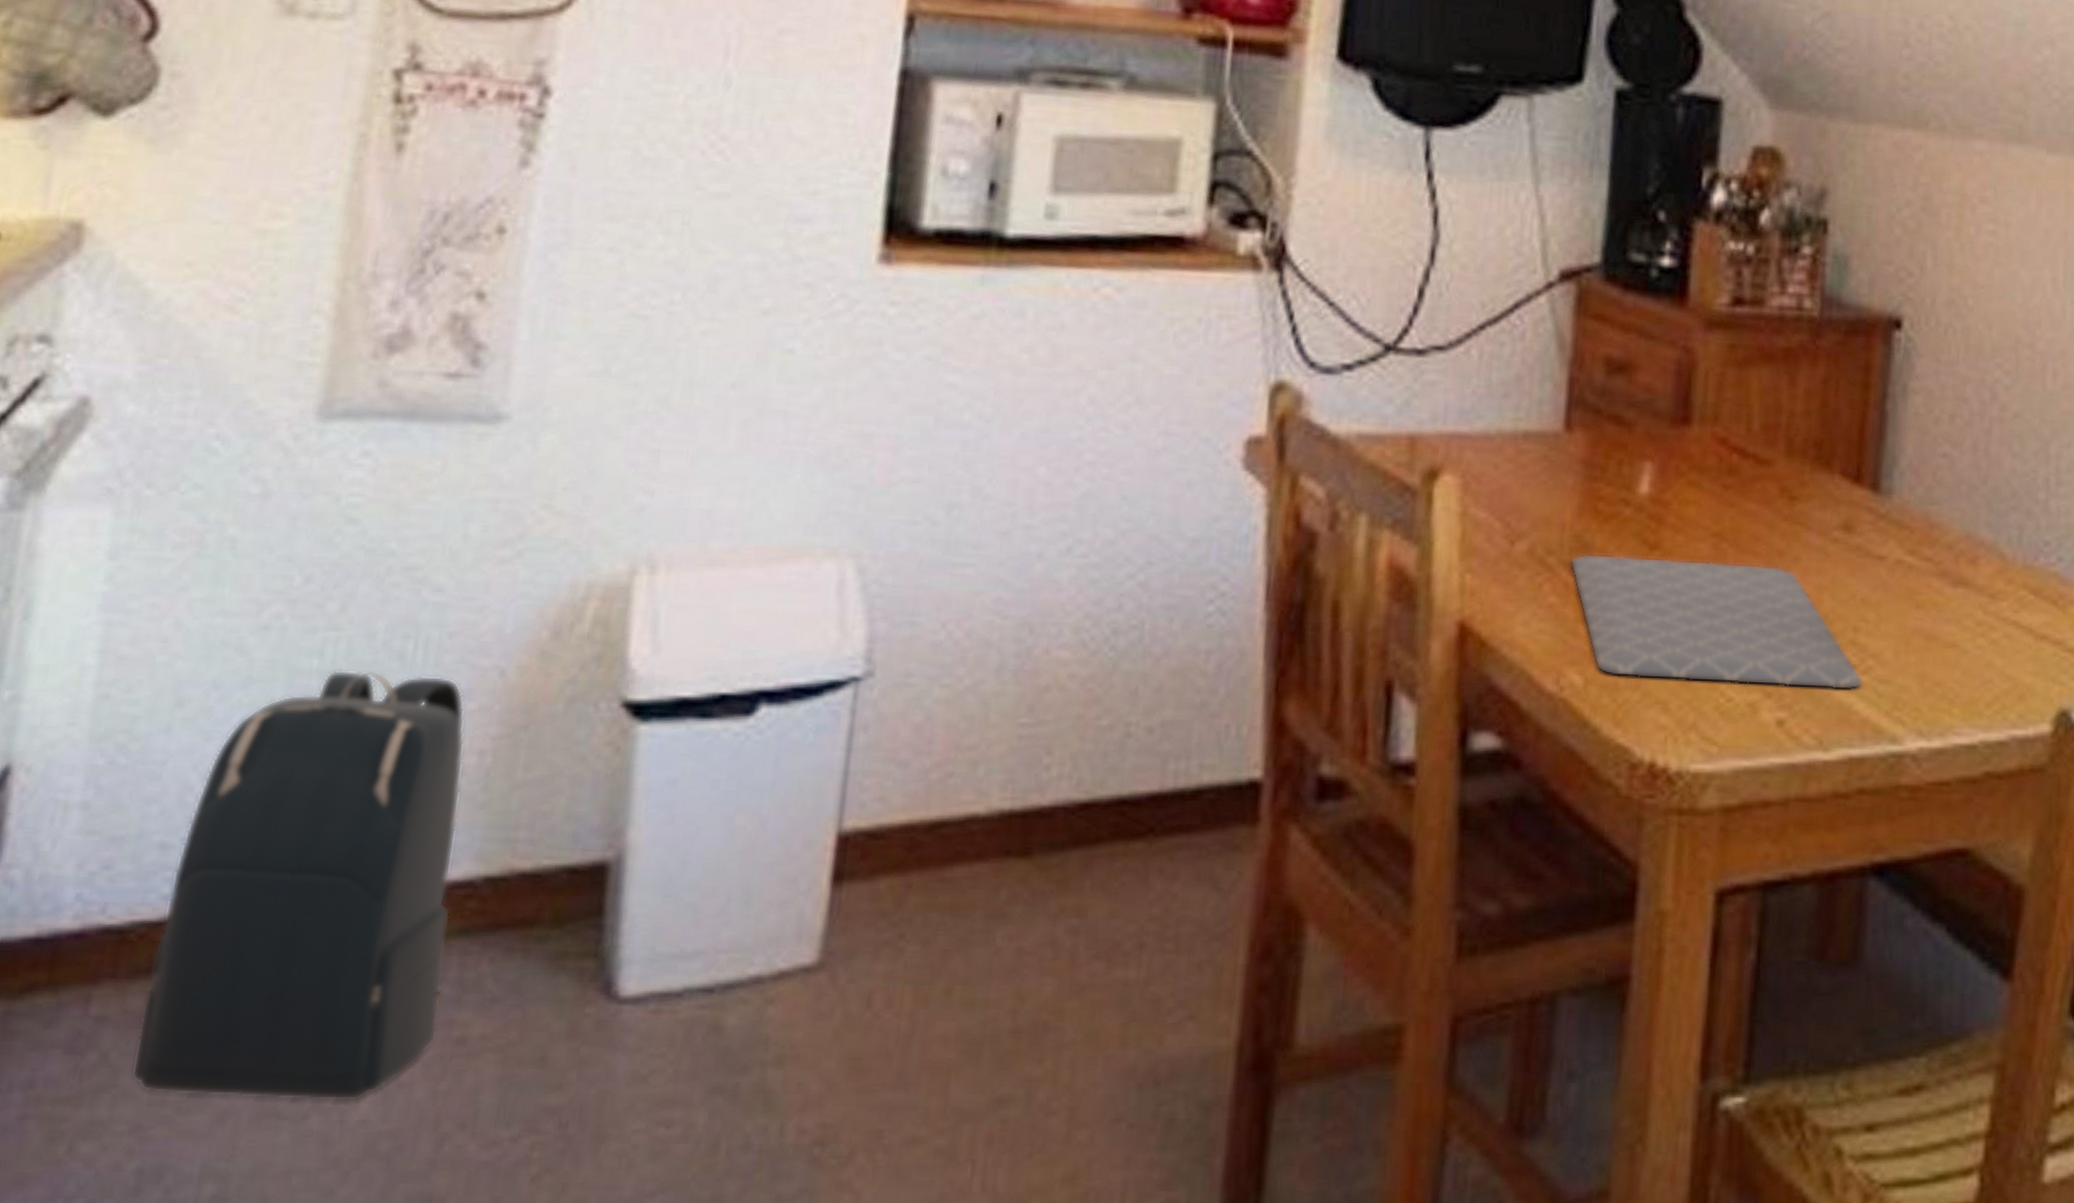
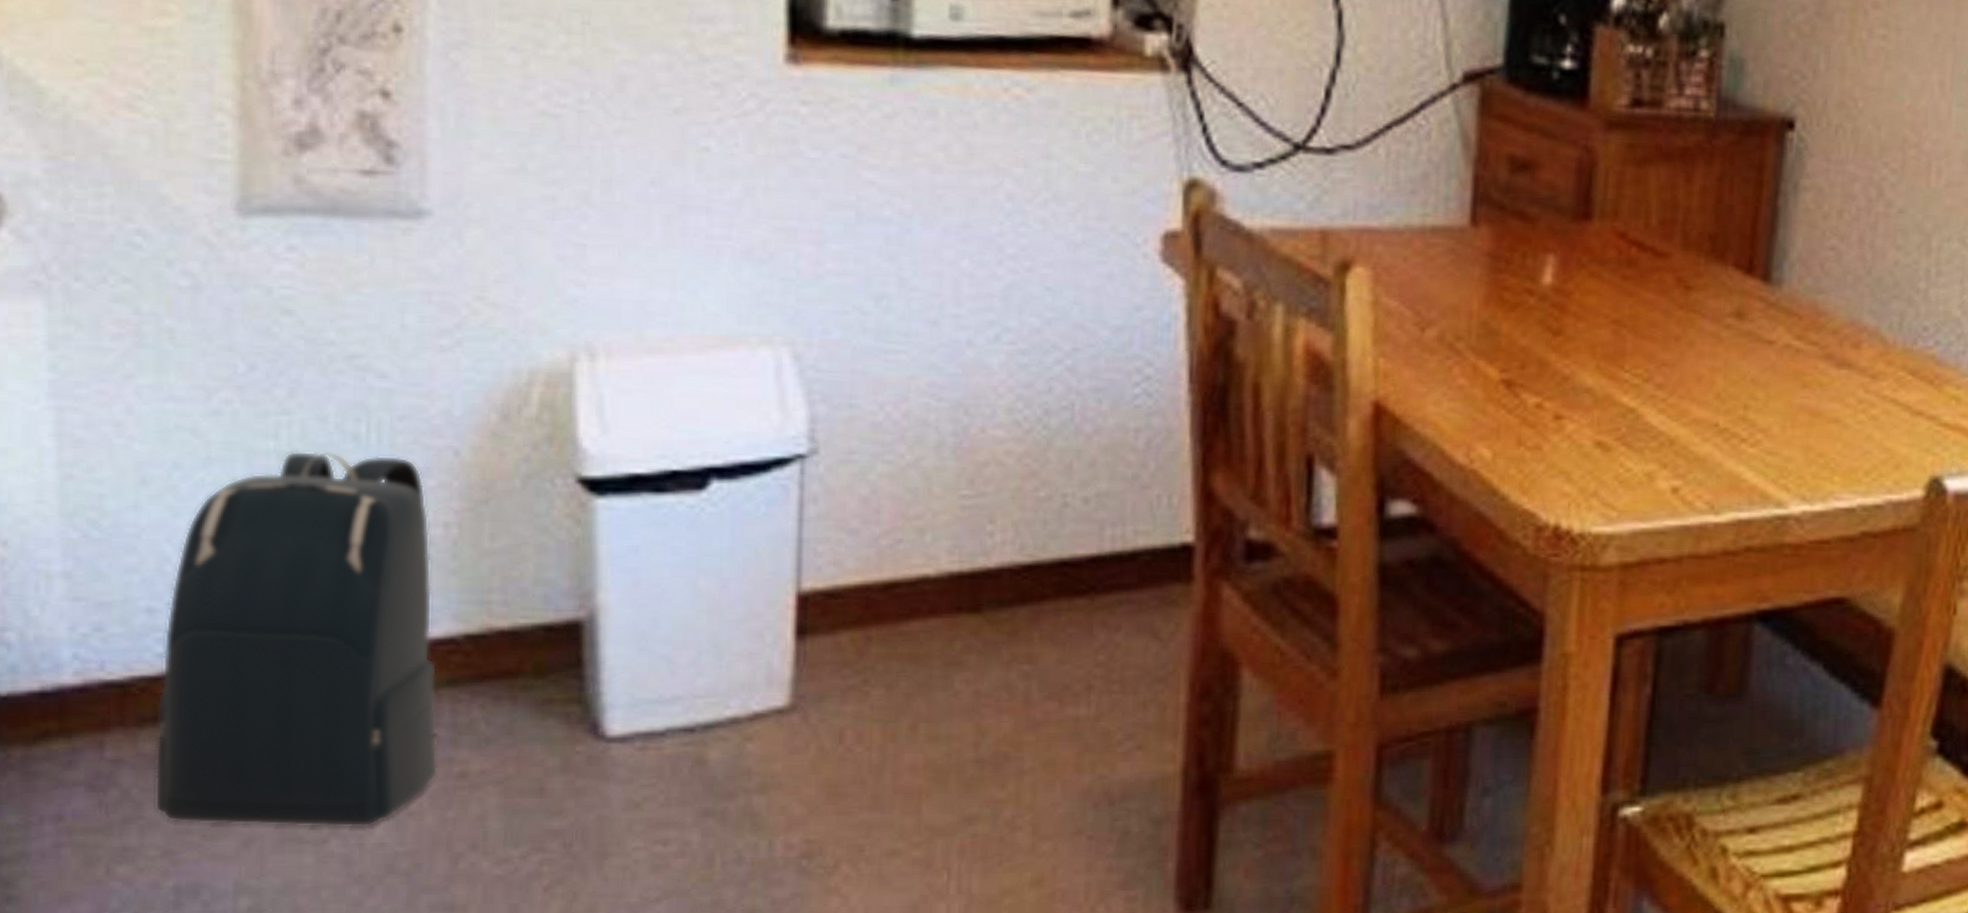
placemat: present [1571,553,1863,691] -> none [1478,339,1752,461]

